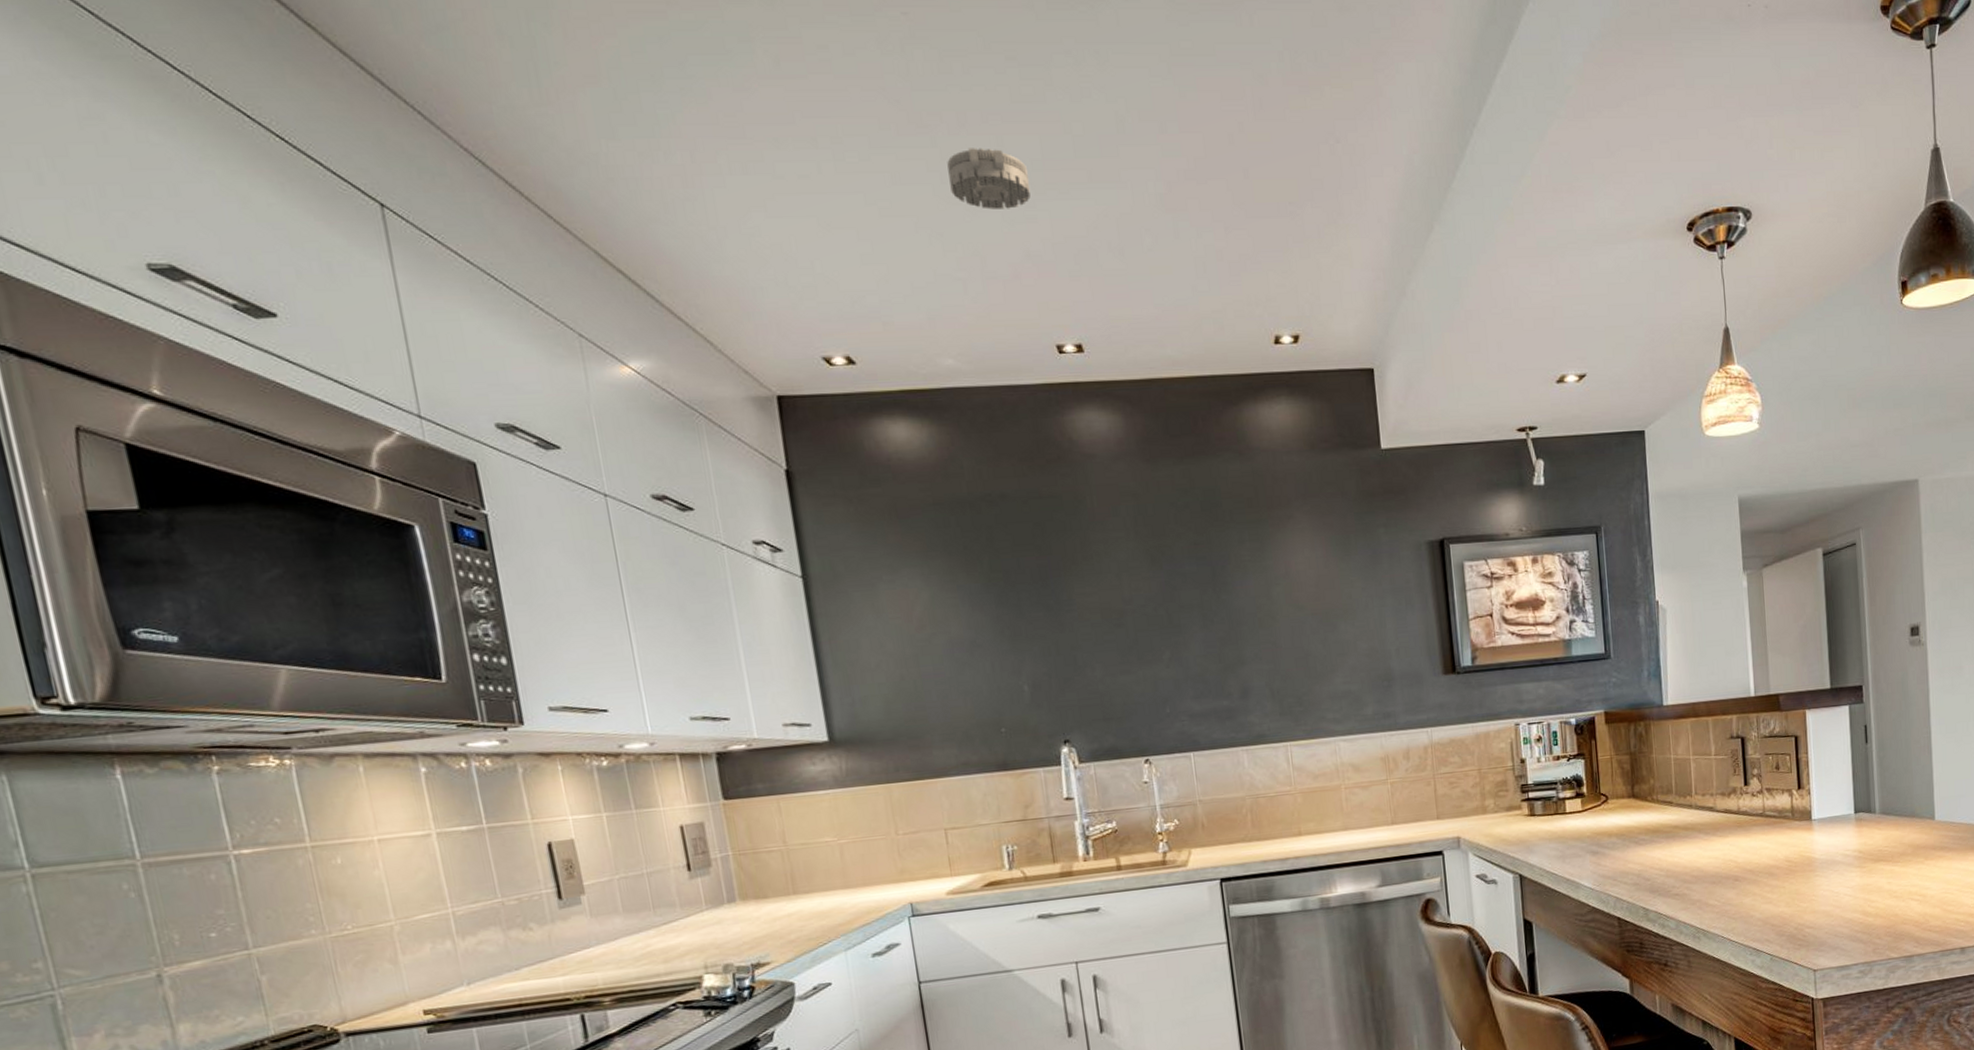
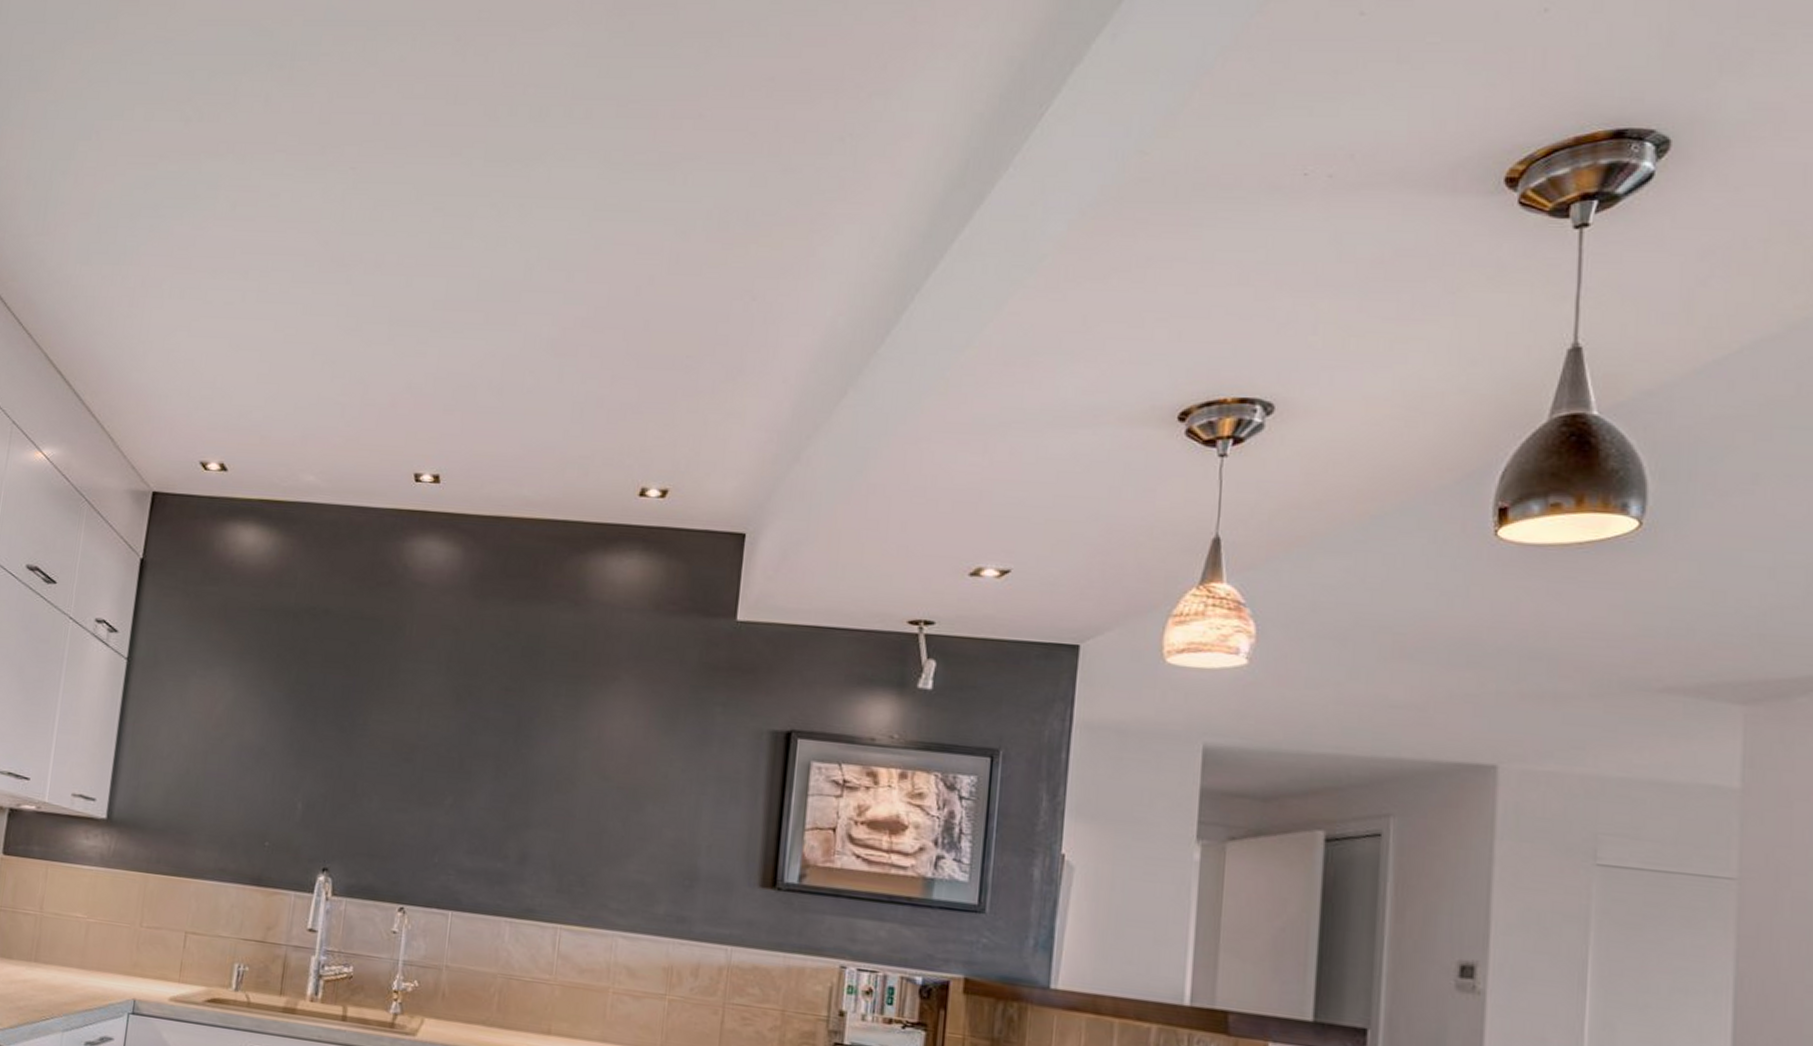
smoke detector: present [947,148,1031,210] -> none [353,286,429,343]

